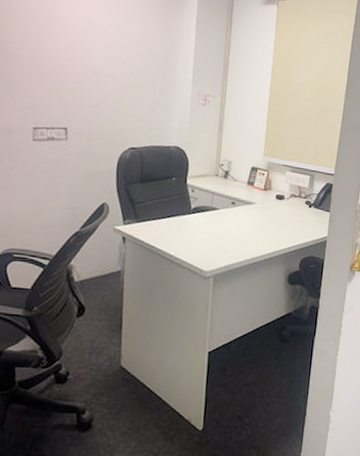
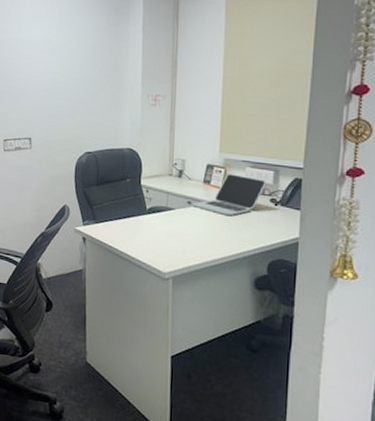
laptop: none [236,177,303,217] -> present [193,174,267,217]

